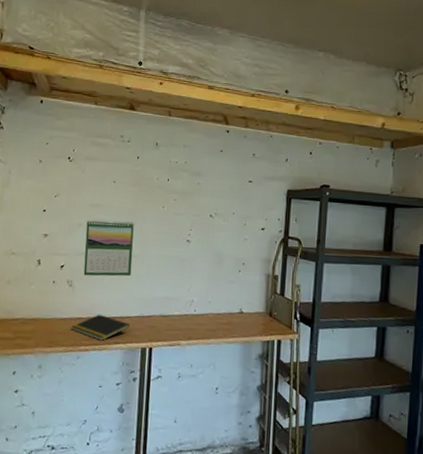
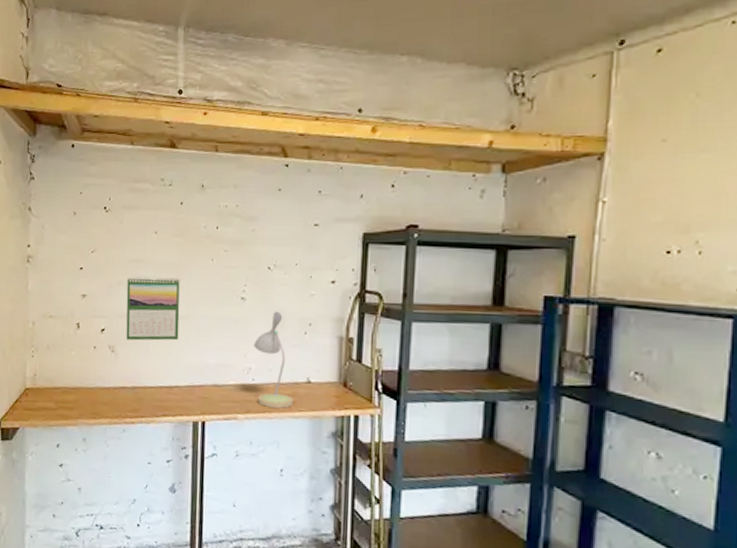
notepad: present [71,314,131,341] -> none [115,383,180,413]
desk lamp: none [196,252,229,335] -> present [254,311,294,409]

